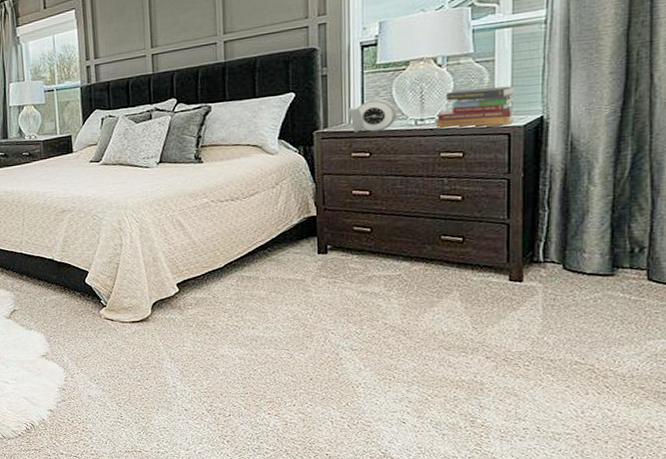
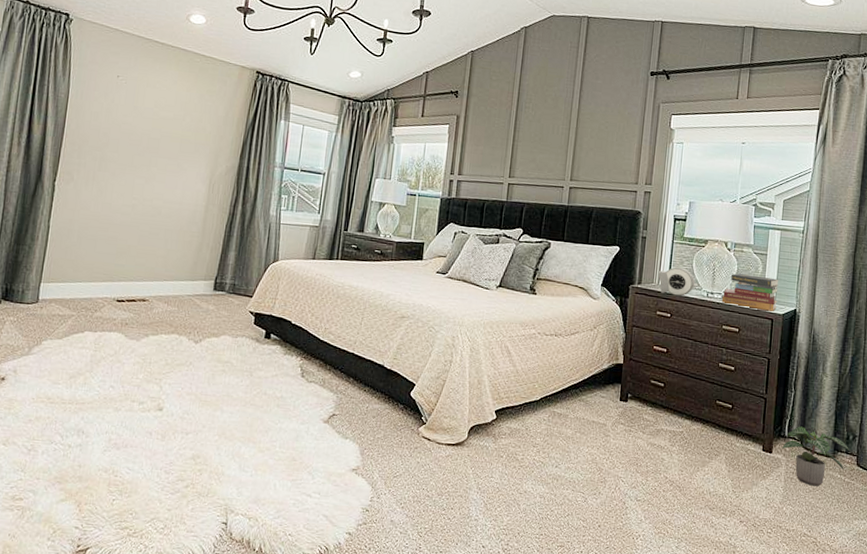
potted plant: none [536,247,636,310] -> present [782,426,850,487]

